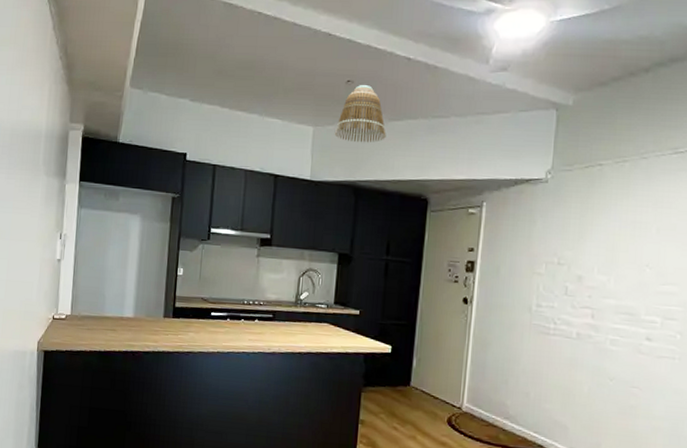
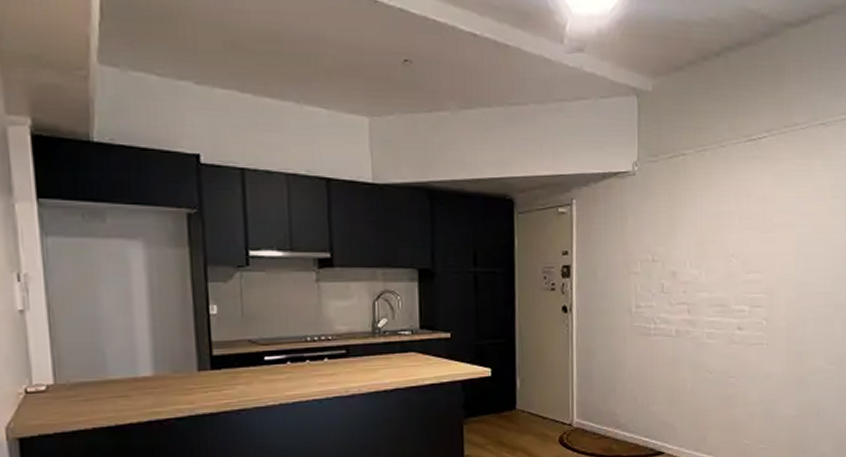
lamp shade: present [334,85,386,143] -> none [395,65,458,136]

